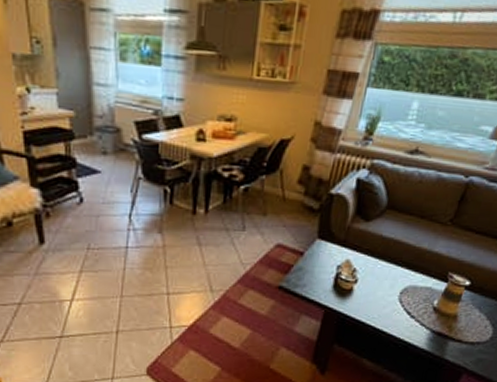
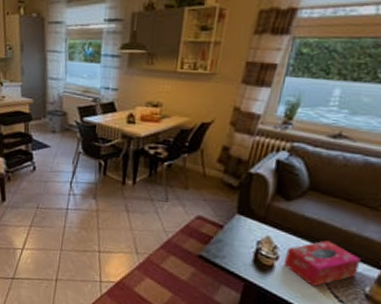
tissue box: none [362,259,431,306] -> present [283,240,361,287]

